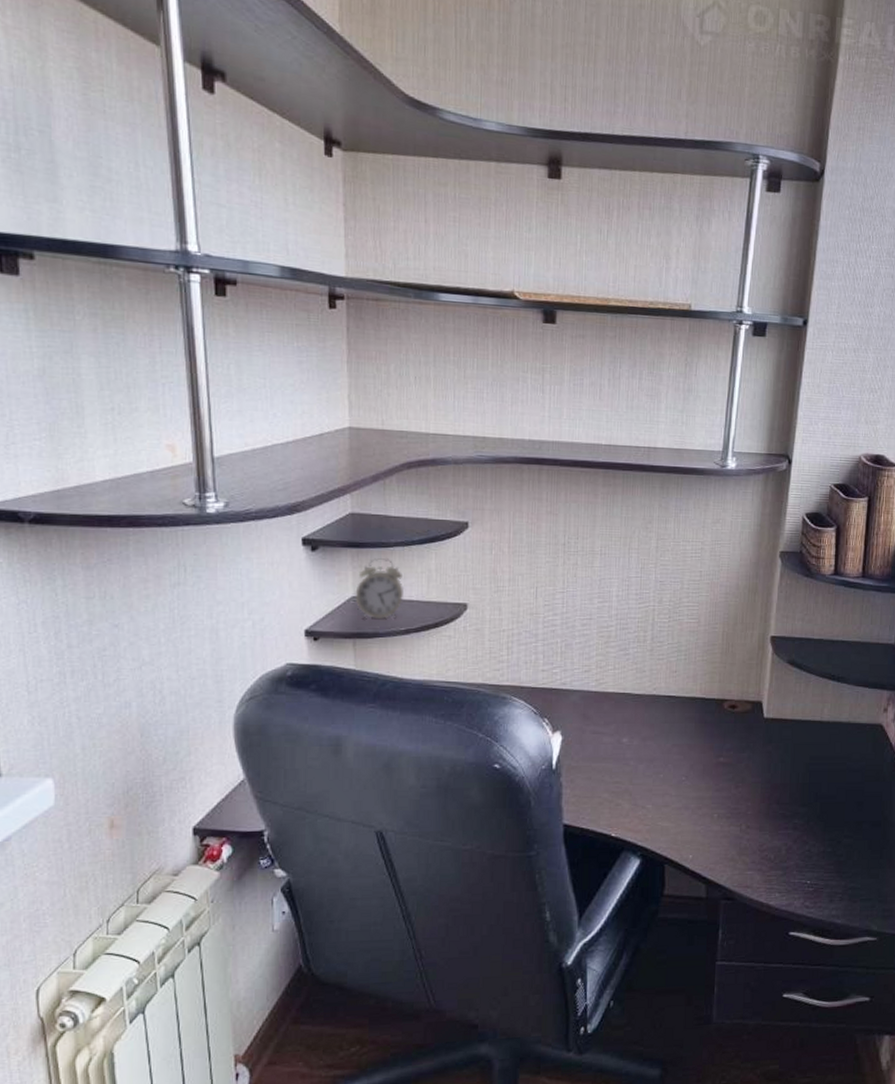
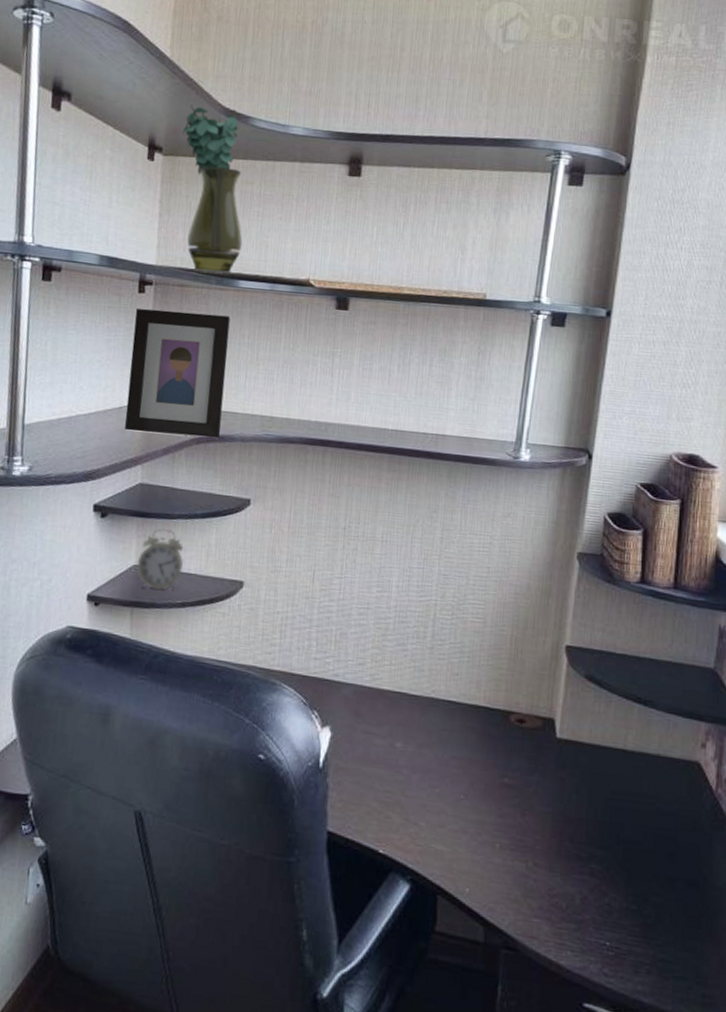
picture frame: none [327,325,433,462] -> present [124,308,230,439]
vase: none [362,90,440,285] -> present [182,103,243,273]

